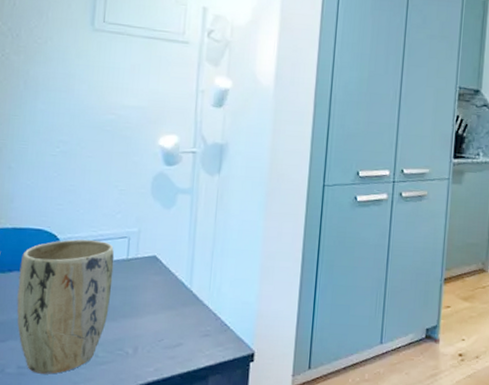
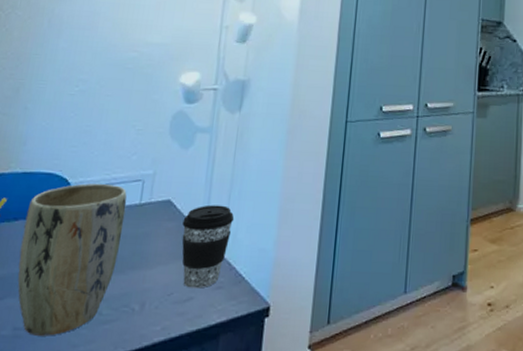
coffee cup: none [169,261,218,336] -> present [182,205,235,289]

